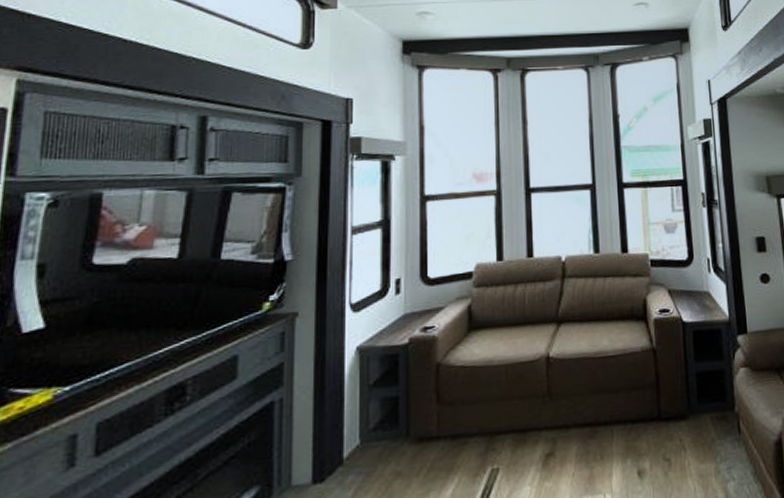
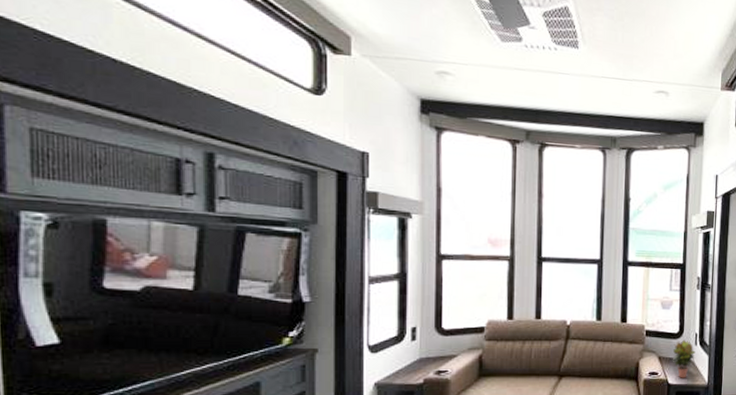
potted plant: none [684,267,711,314] -> present [672,340,696,378]

